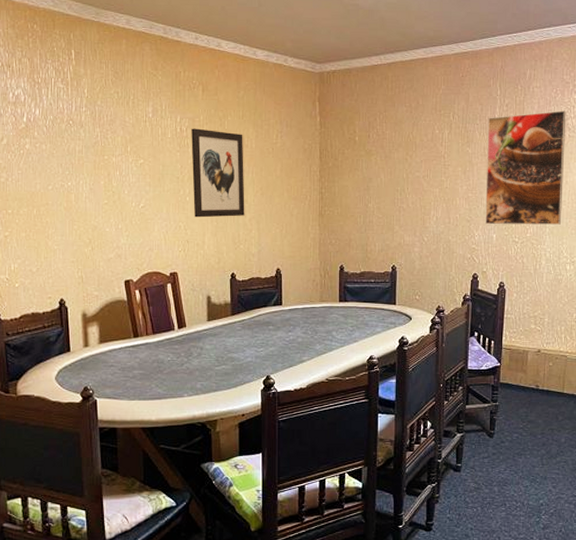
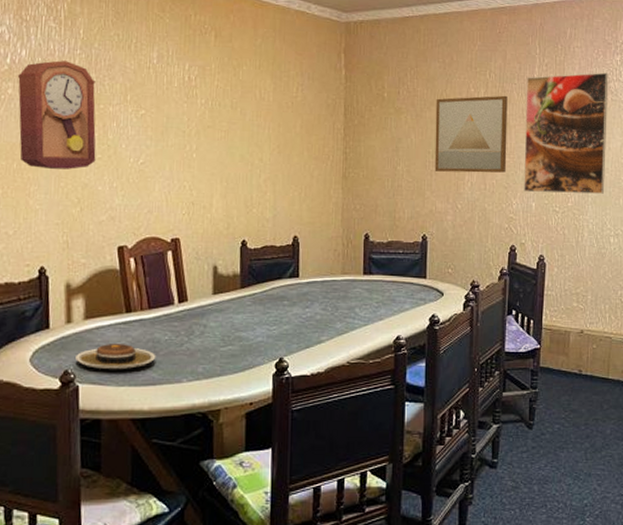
pendulum clock: none [33,118,103,214] -> present [17,60,96,170]
plate: none [93,364,161,385] -> present [75,344,156,369]
wall art: present [191,128,245,218] -> none [200,77,260,177]
wall art: none [402,135,470,208] -> present [434,95,508,173]

